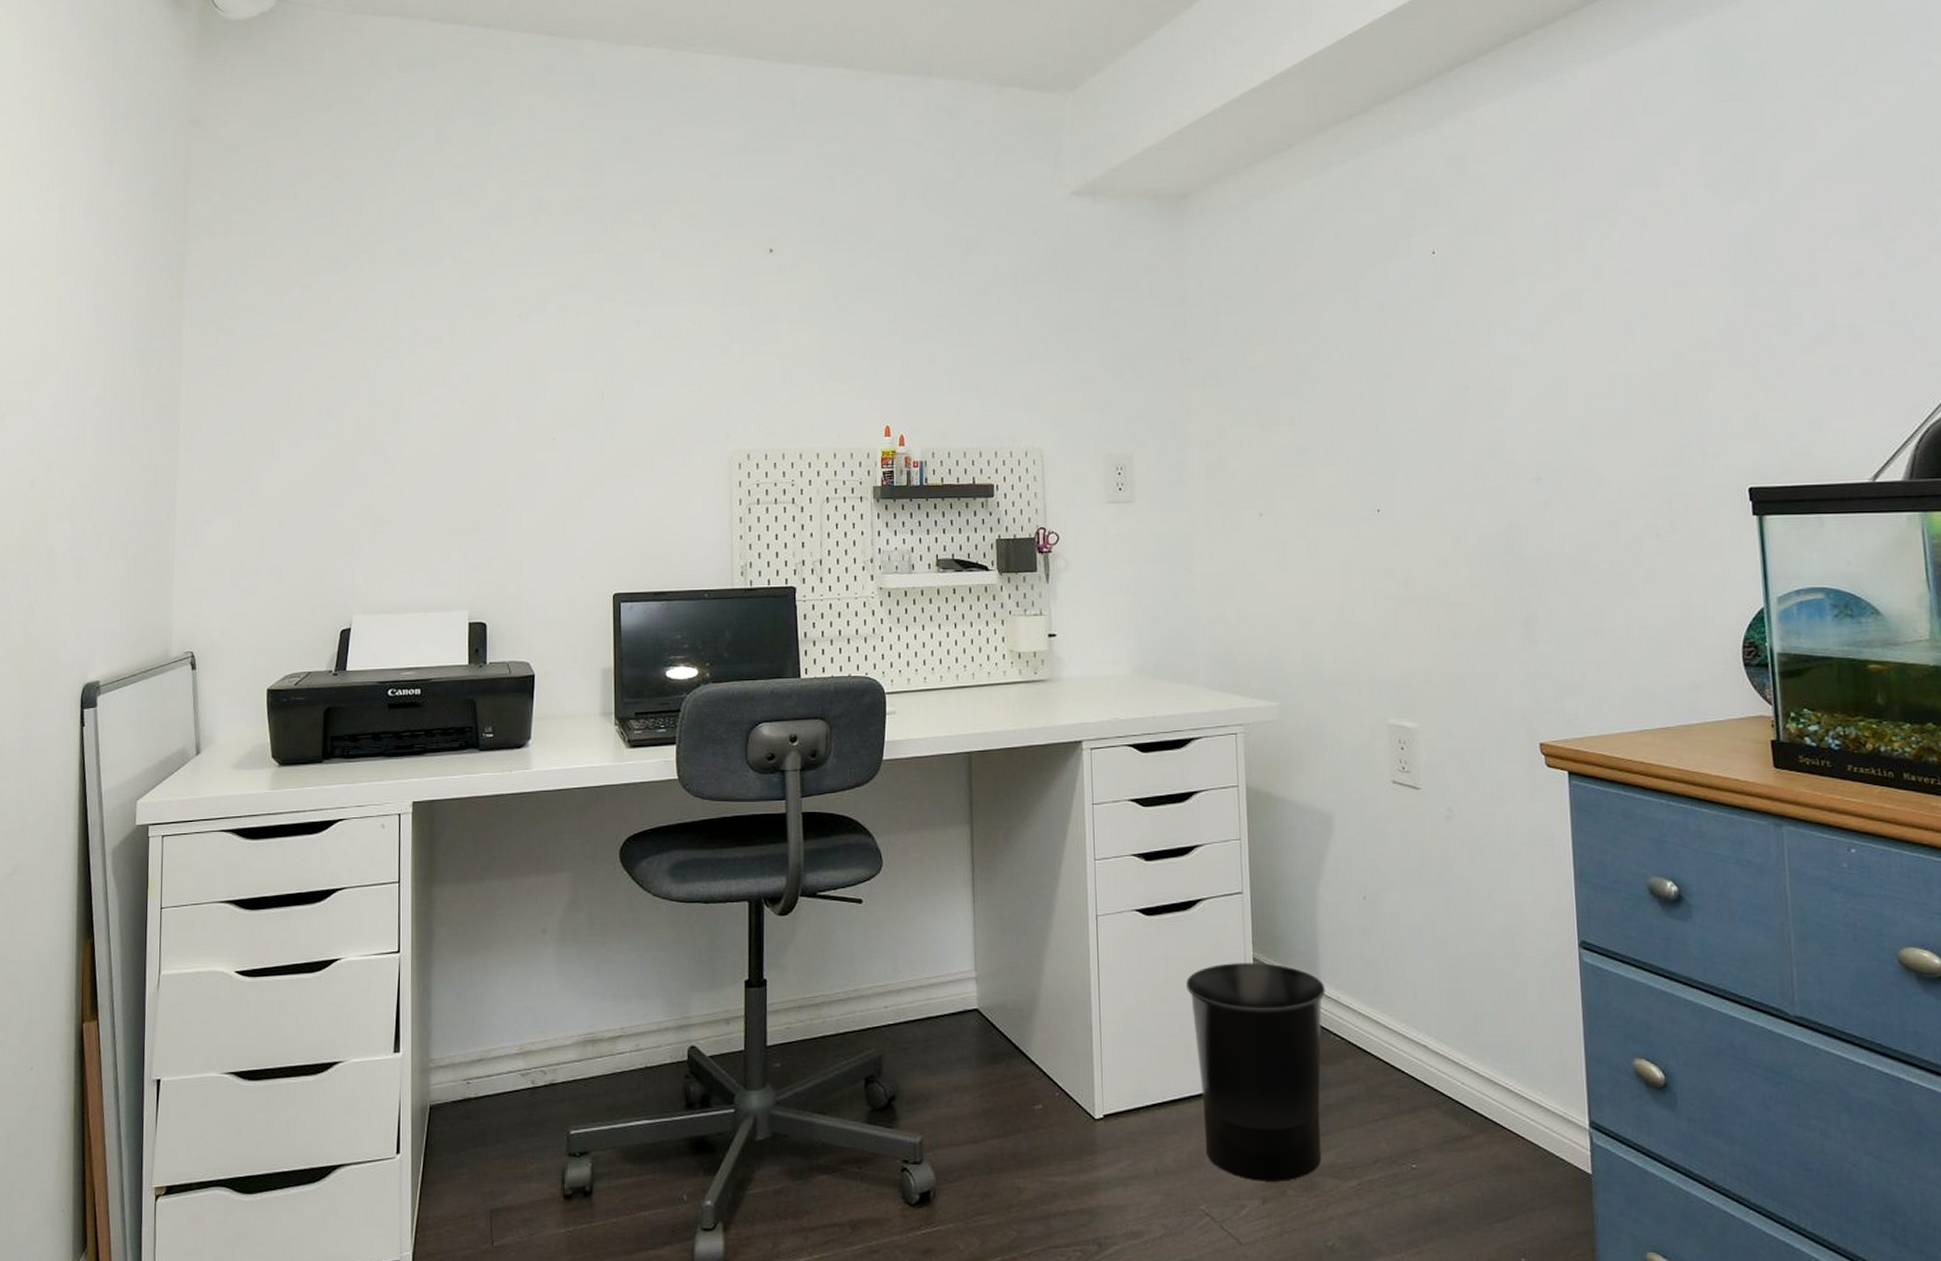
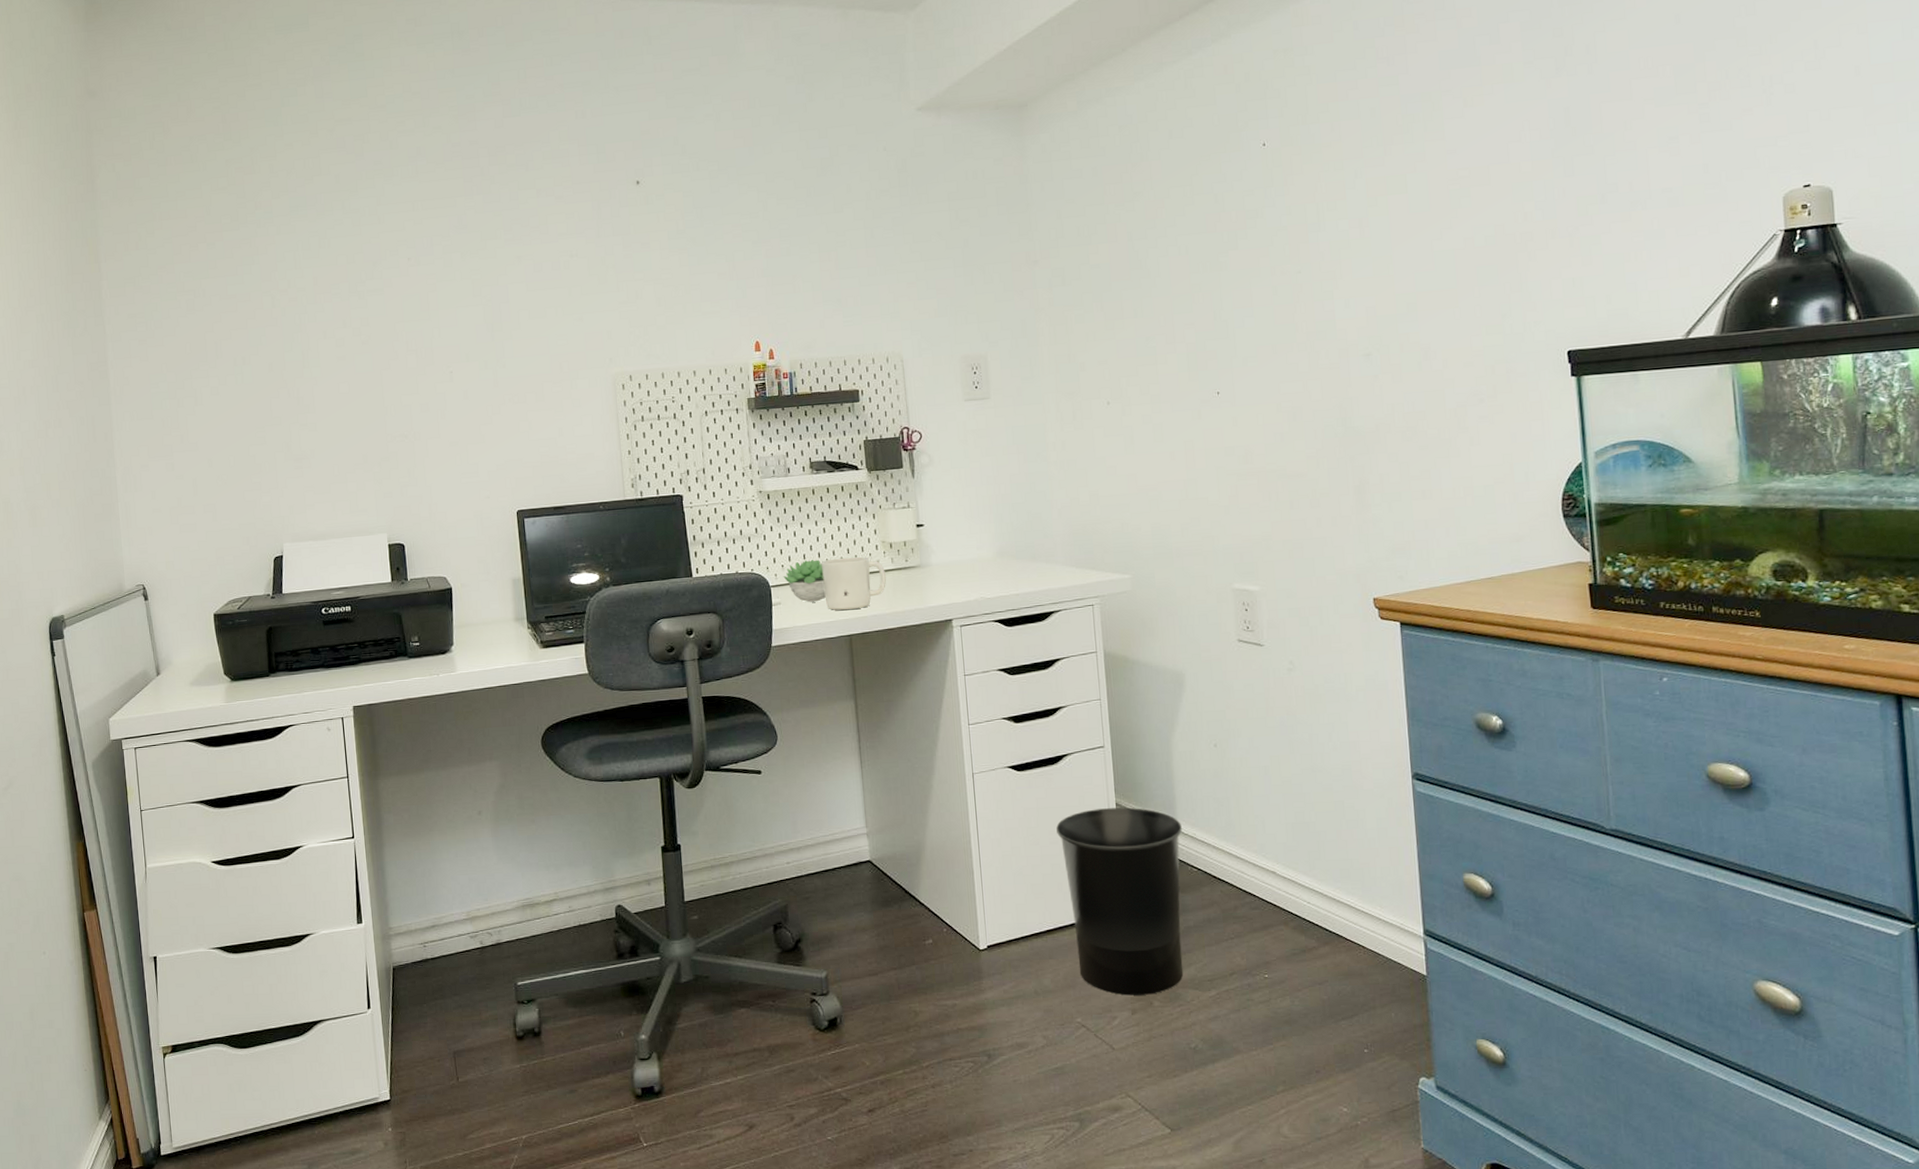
succulent plant: none [900,666,945,713] -> present [783,559,826,603]
mug: none [942,665,1013,725] -> present [821,556,887,611]

